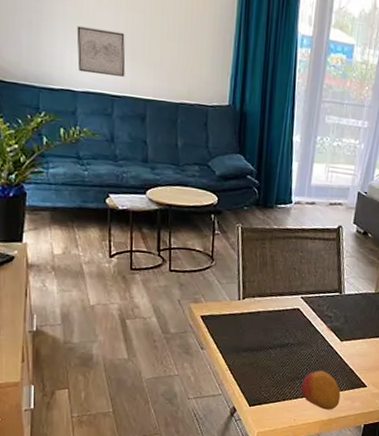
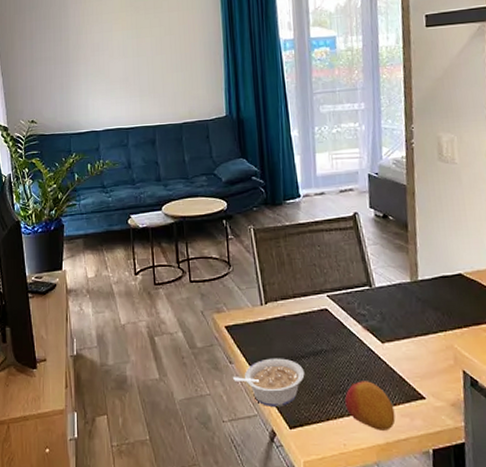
wall art: present [76,25,126,77] -> none [96,75,136,115]
legume: none [203,347,270,389] -> present [233,358,305,408]

